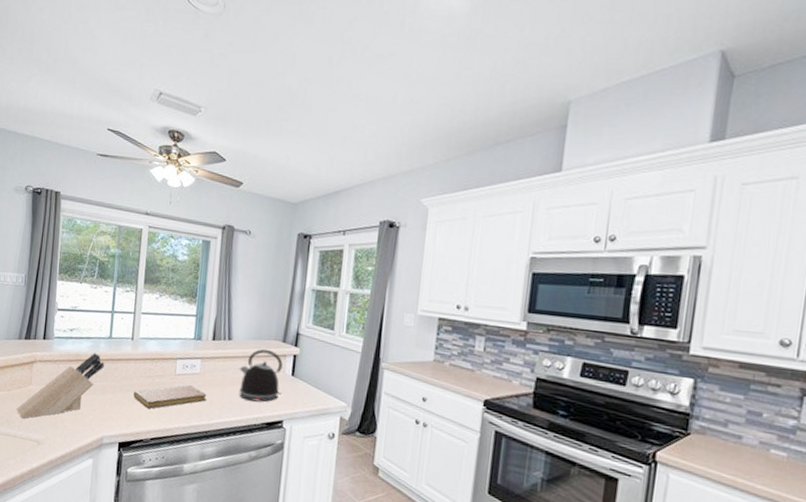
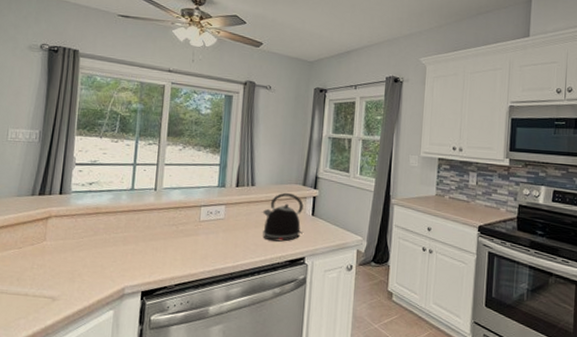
knife block: present [16,353,104,418] -> none [28,205,126,275]
notebook: present [133,385,207,409] -> none [157,230,231,256]

